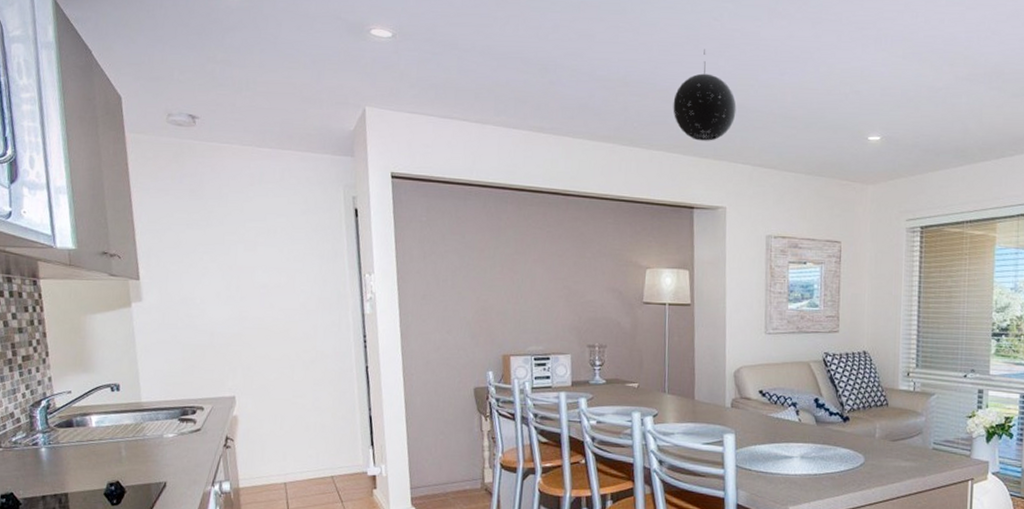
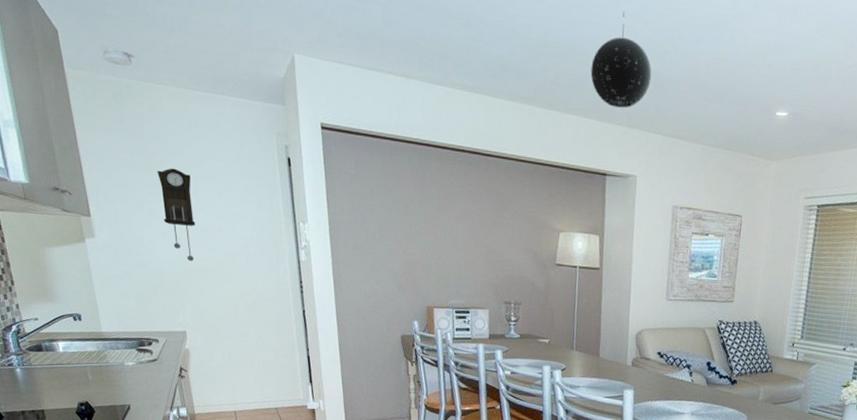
pendulum clock: none [214,225,253,320] -> present [157,168,195,261]

